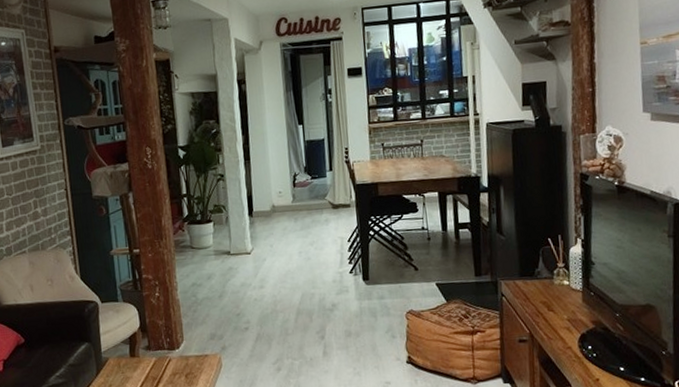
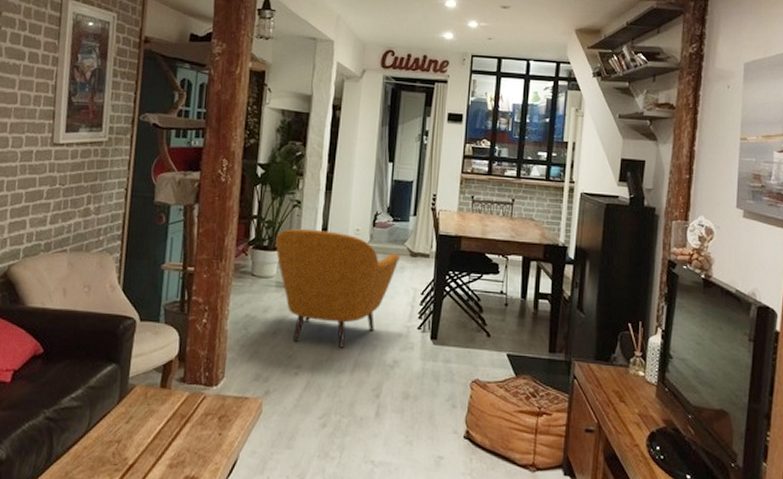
armchair: none [207,197,323,301] -> present [276,228,400,348]

